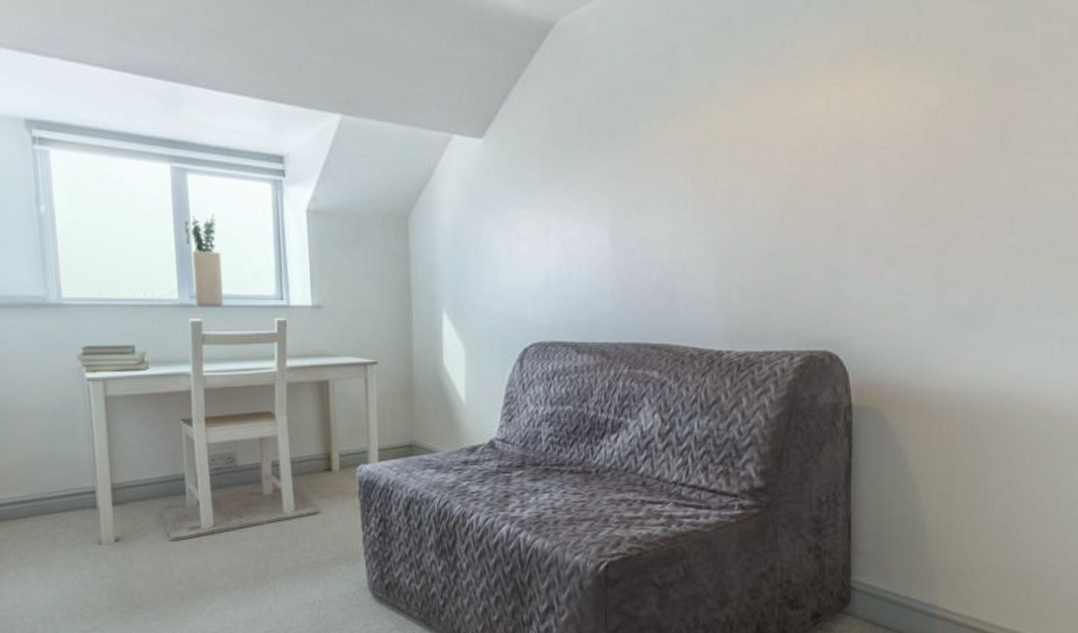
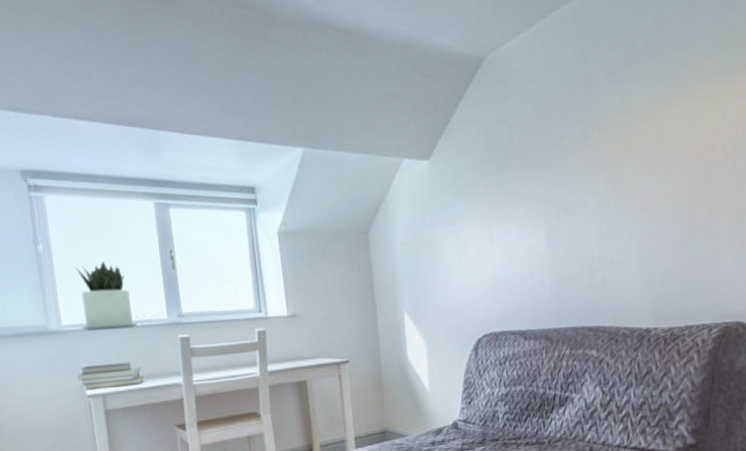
planter: none [80,229,146,307] -> present [76,261,138,331]
vase: present [191,214,224,308] -> none [175,242,208,325]

